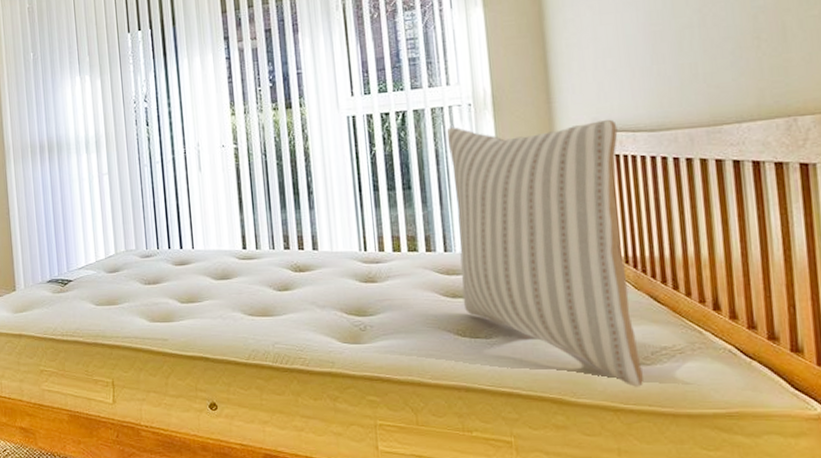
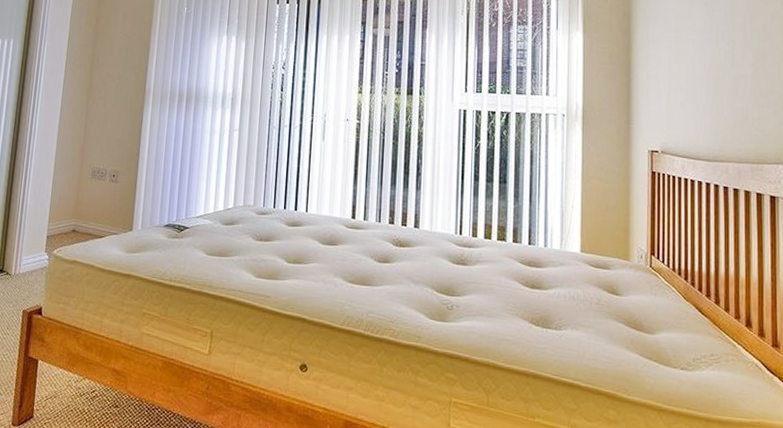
pillow: present [446,119,643,387] -> none [540,132,684,390]

